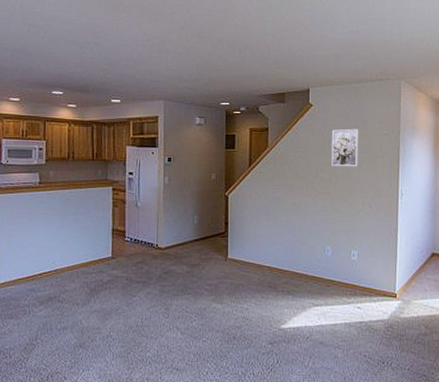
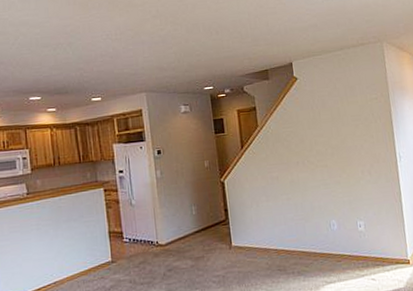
wall art: present [331,128,359,167] -> none [320,96,352,138]

